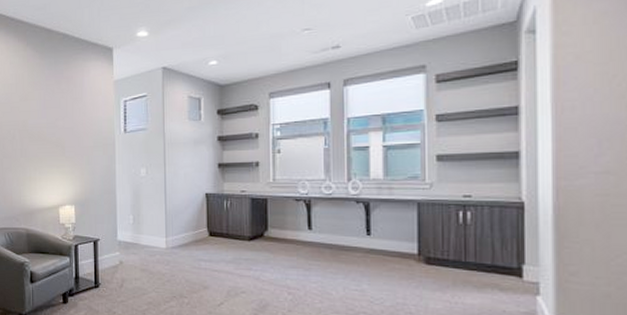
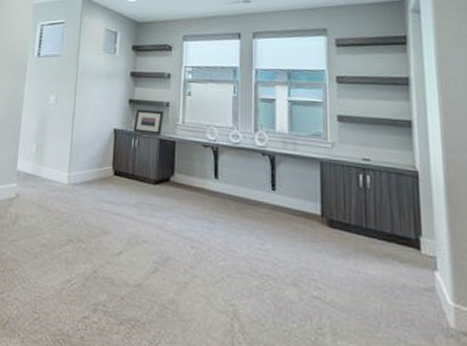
picture frame: none [224,171,255,196] -> present [133,109,165,136]

